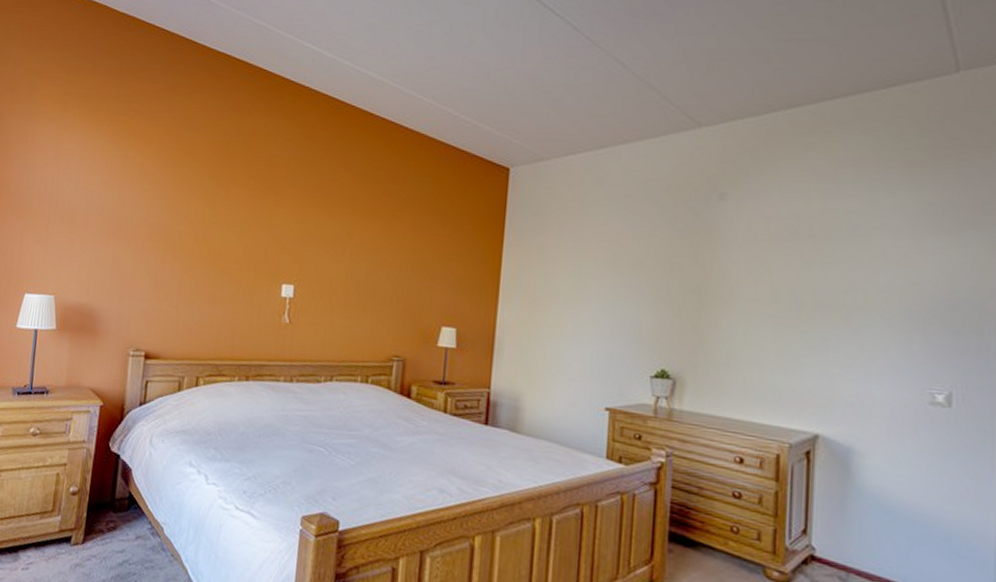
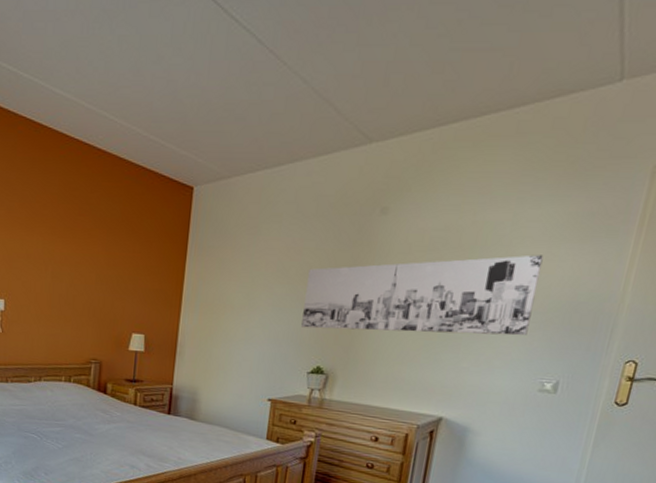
wall art: none [639,246,908,338] -> present [301,255,544,336]

